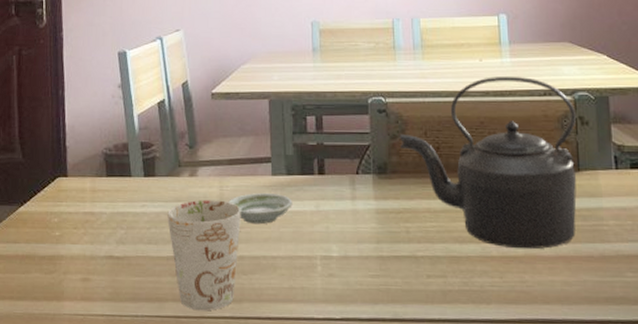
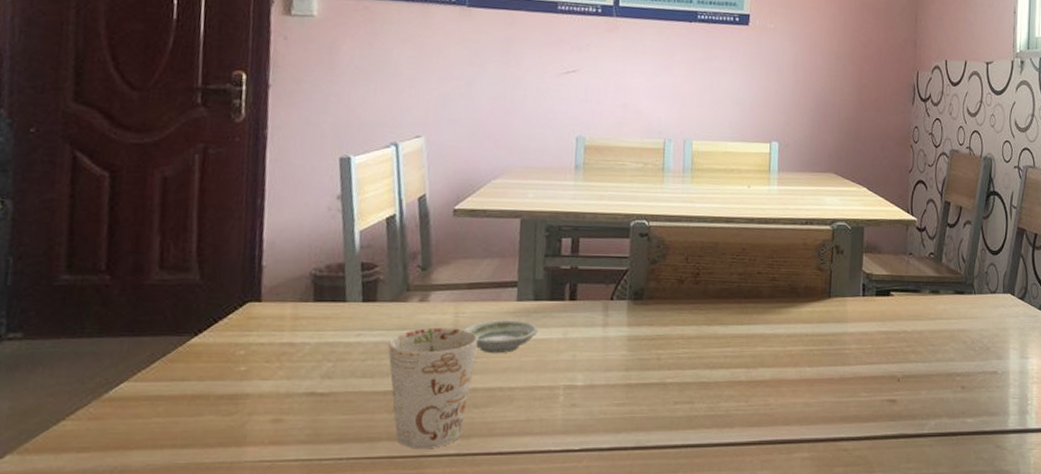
kettle: present [399,77,577,250] -> none [659,204,834,374]

